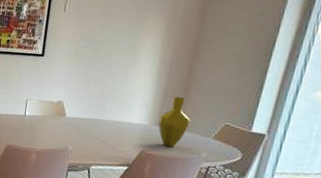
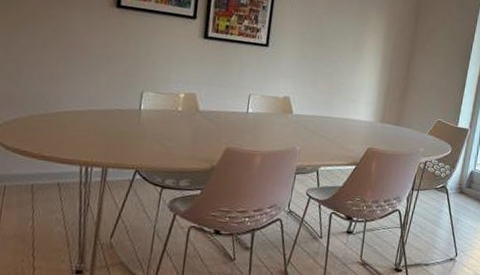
vase: present [158,97,191,147] -> none [382,94,410,143]

